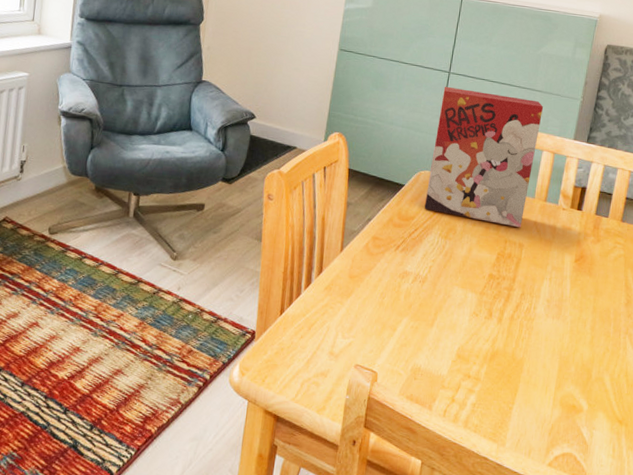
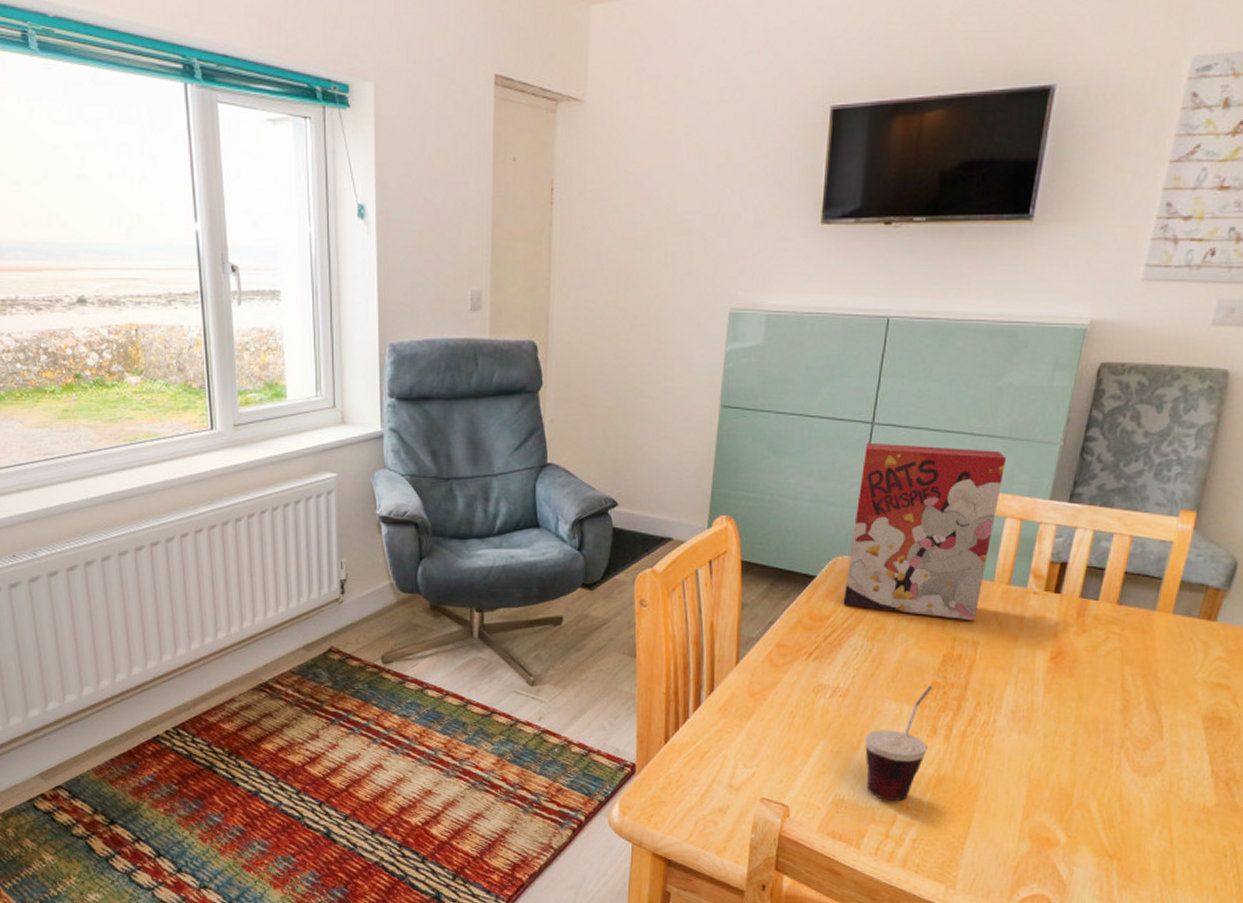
cup: none [437,277,489,371] -> present [864,685,933,801]

